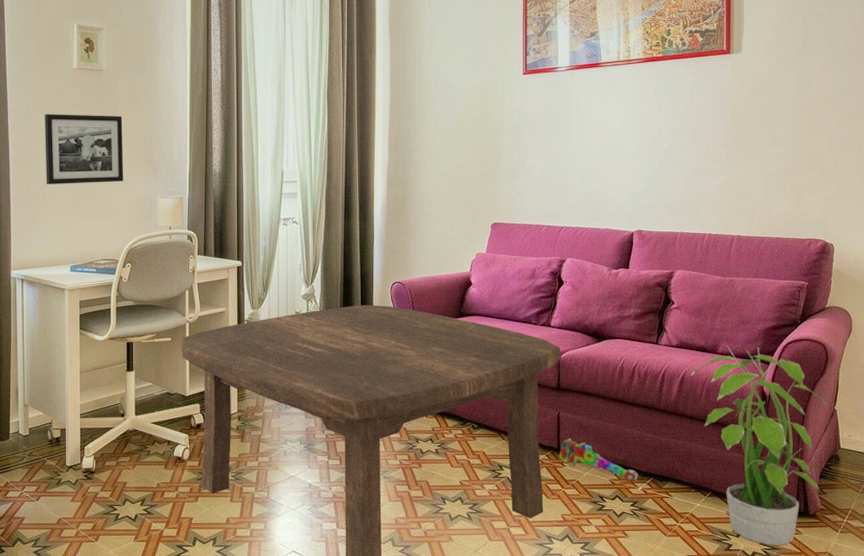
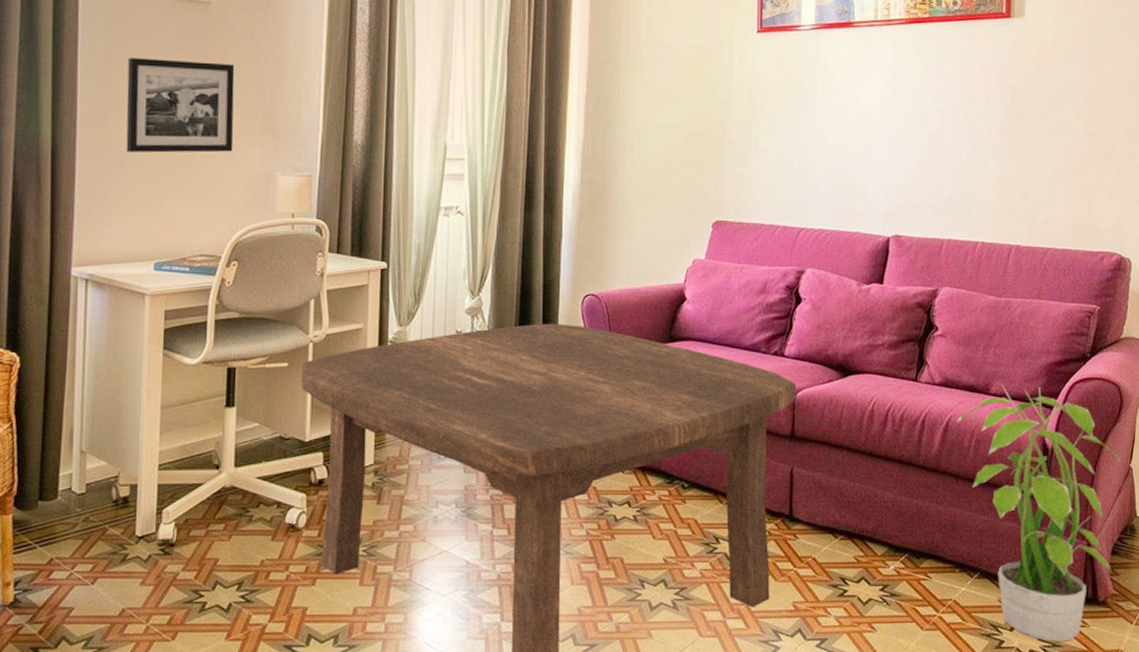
pipe wrench: present [559,438,638,483] -> none [791,502,890,560]

